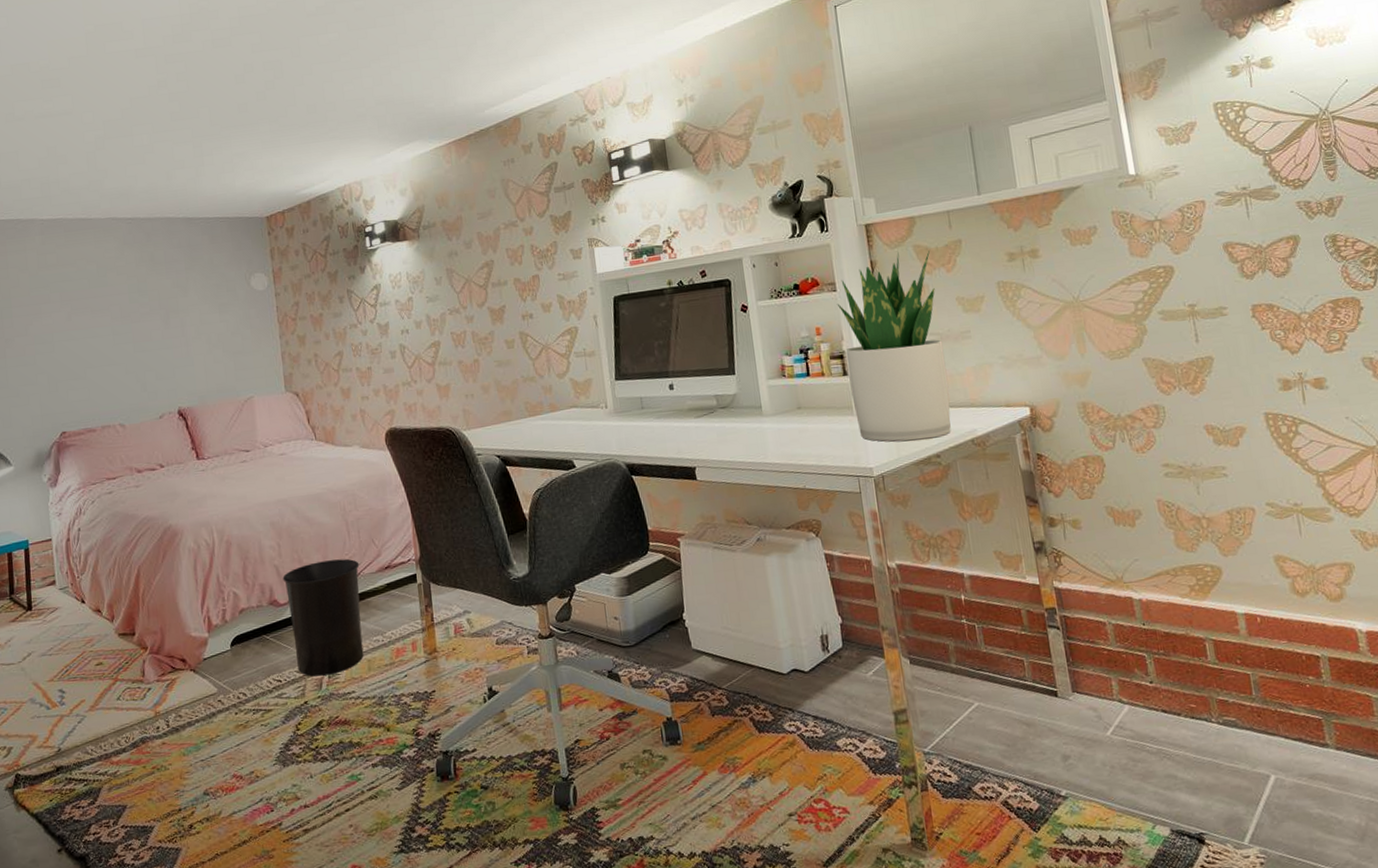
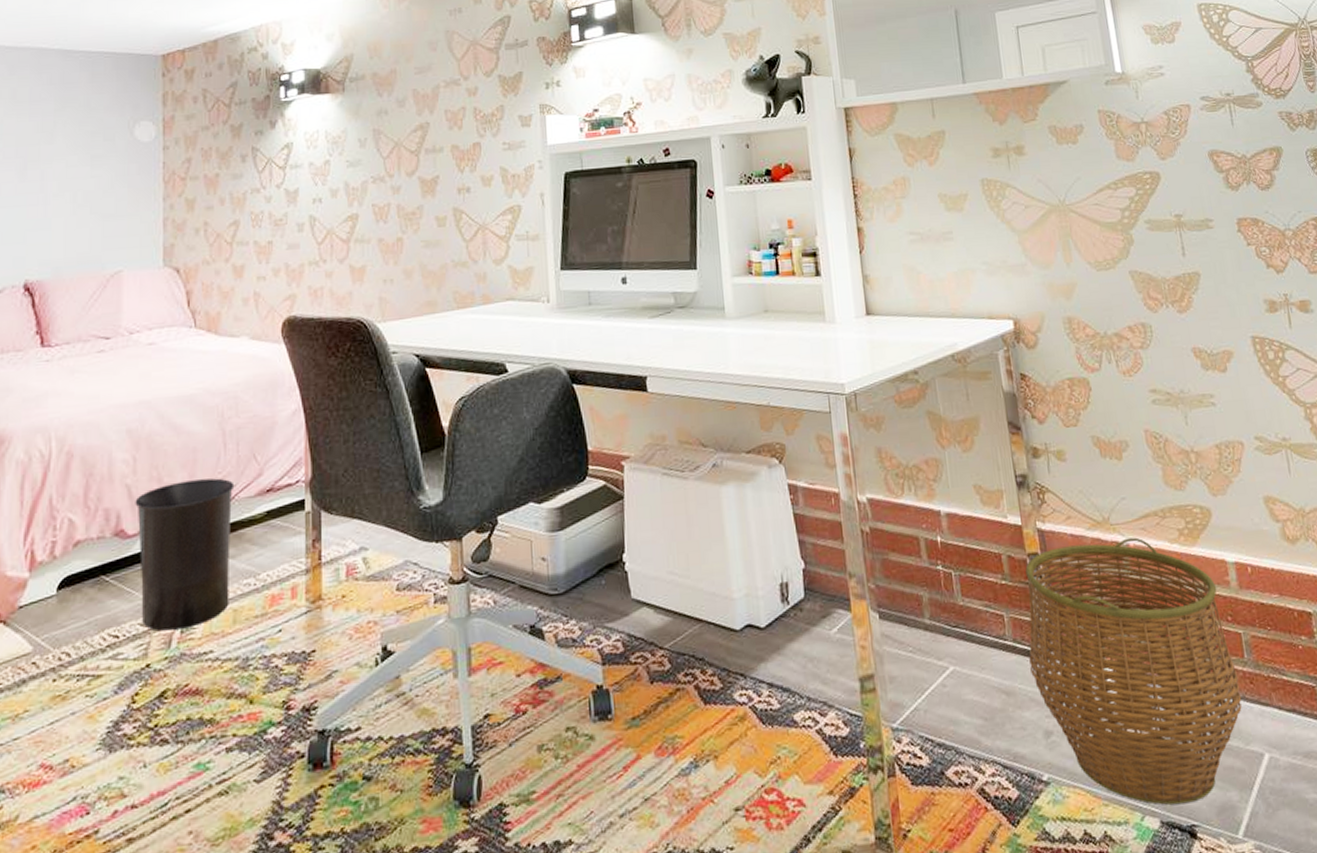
planter: present [836,251,951,442] -> none [811,140,930,355]
basket: none [1043,593,1250,817] -> present [1025,537,1242,805]

